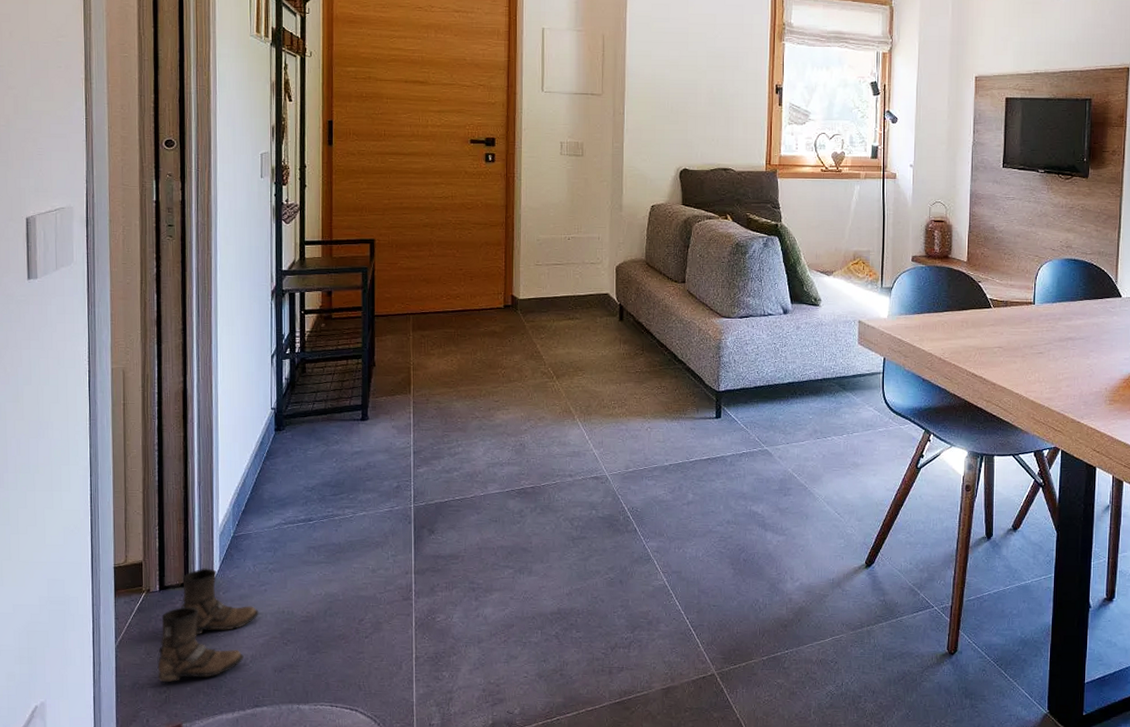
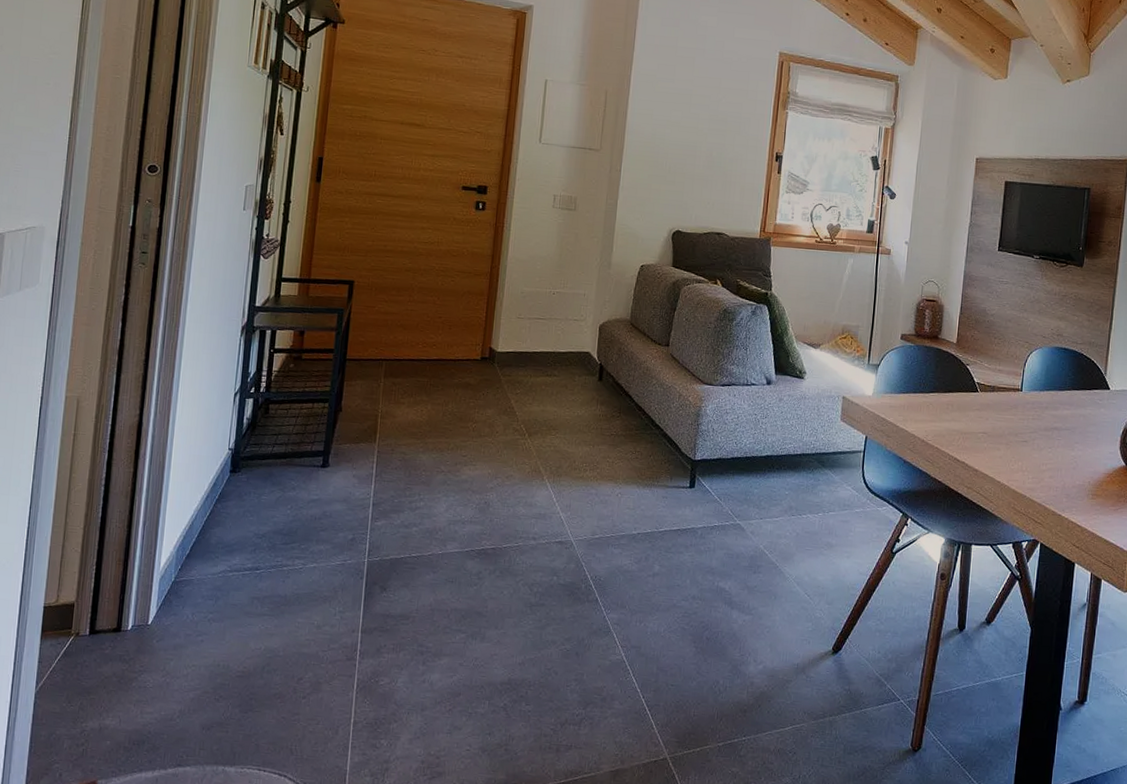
boots: present [157,568,259,683] -> none [77,613,193,735]

